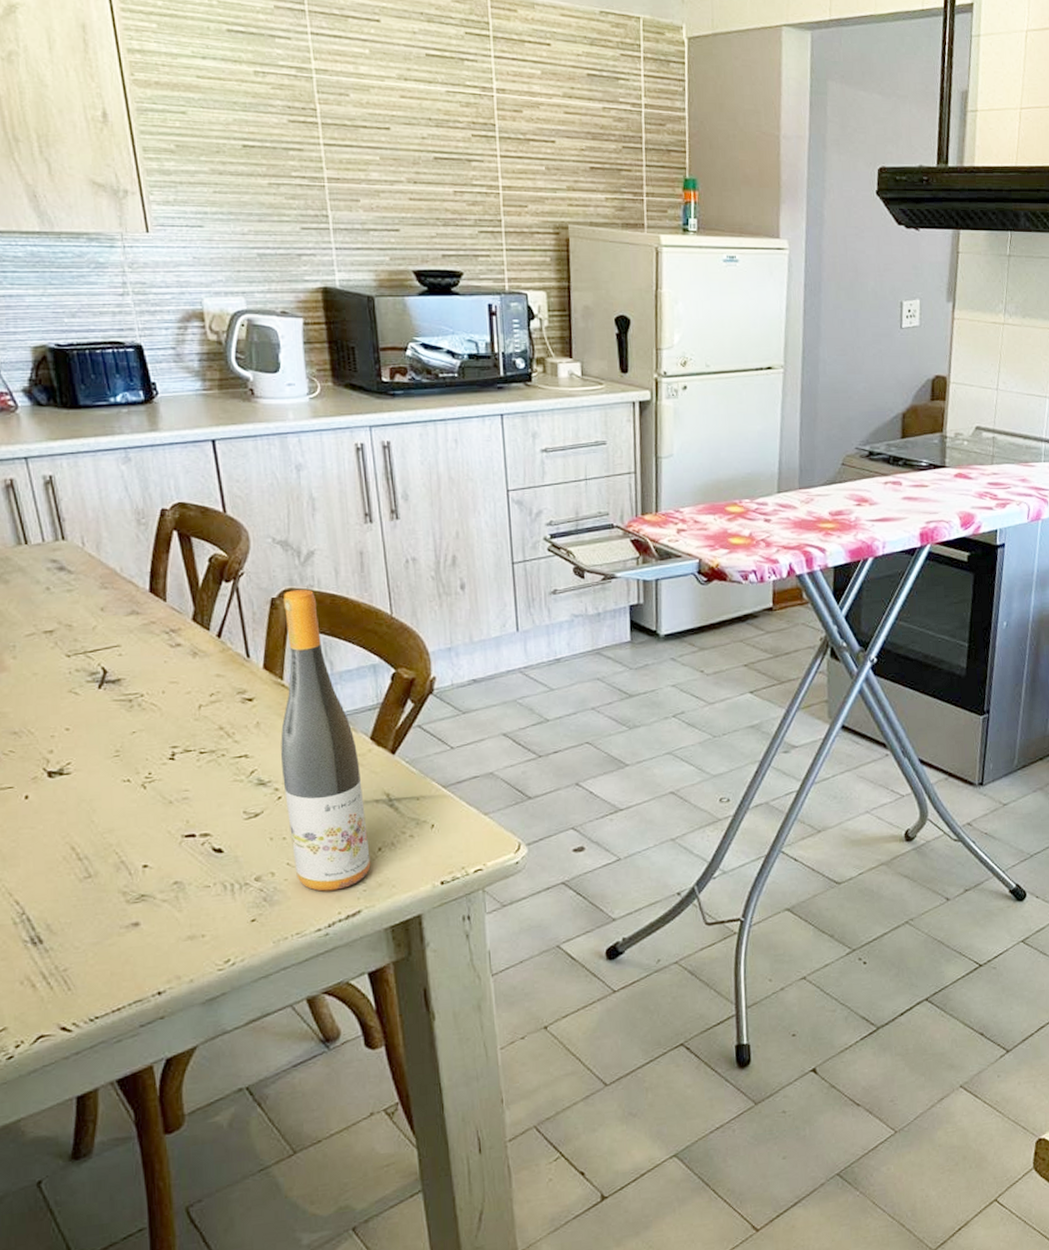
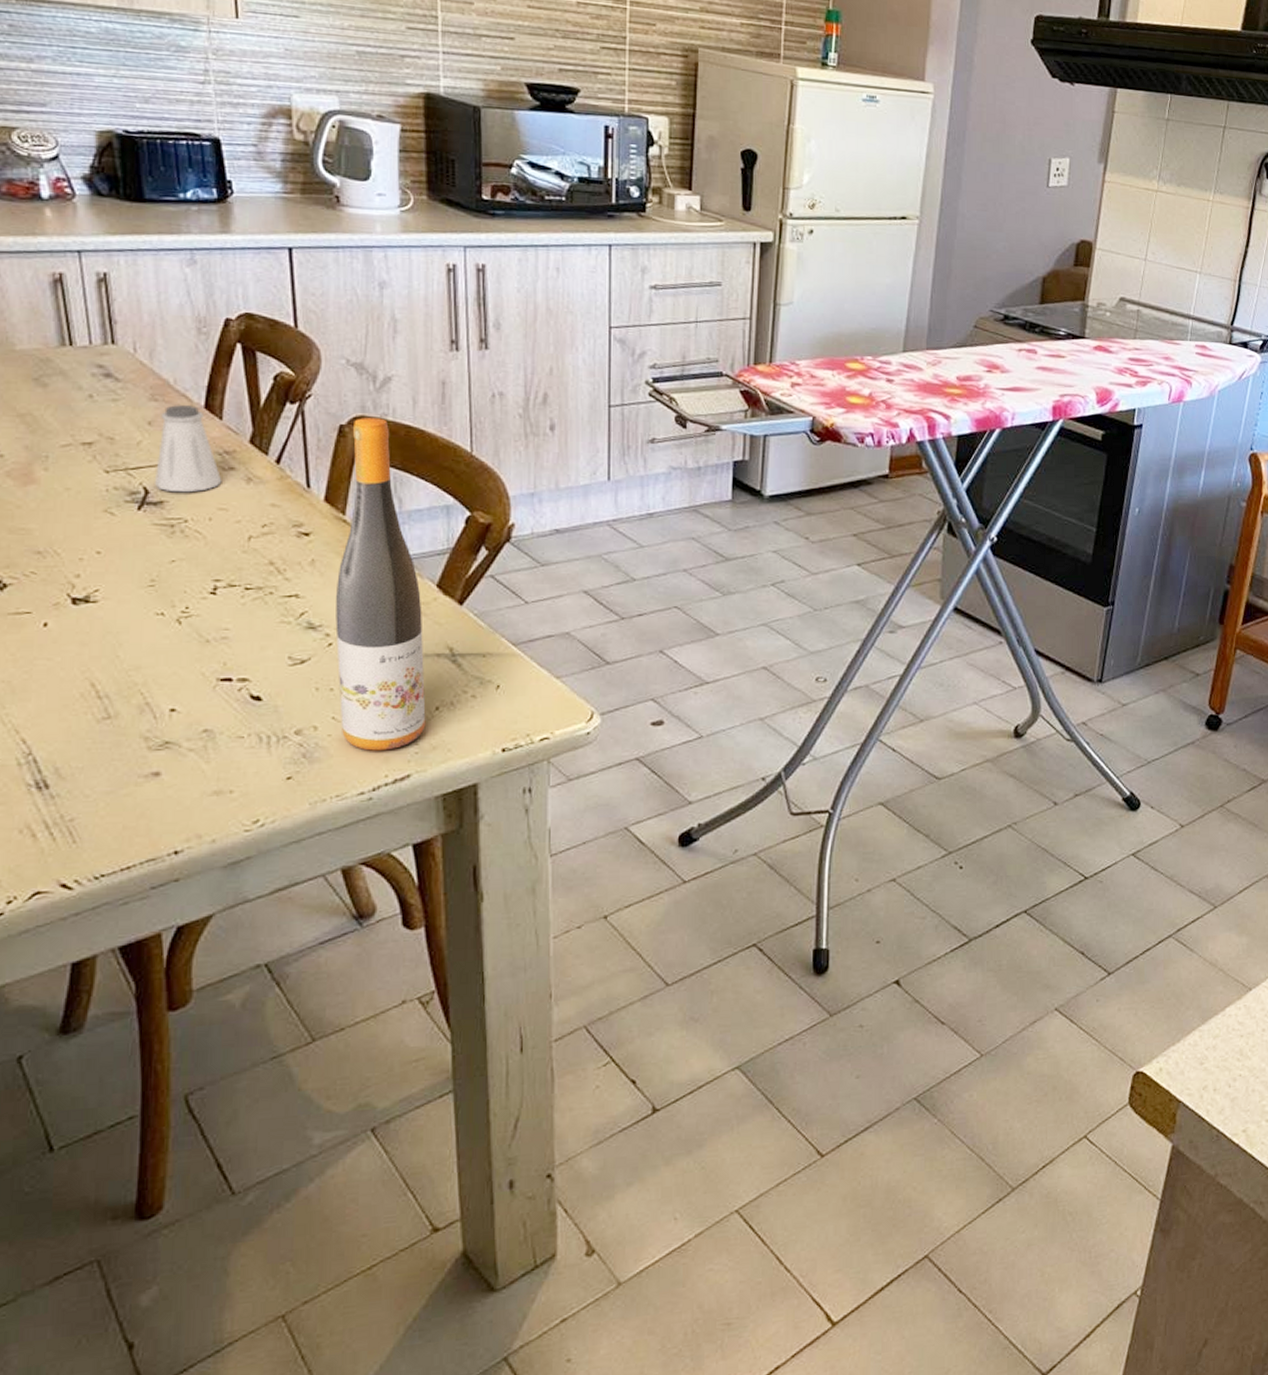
saltshaker: none [111,590,171,671] -> present [155,405,222,493]

